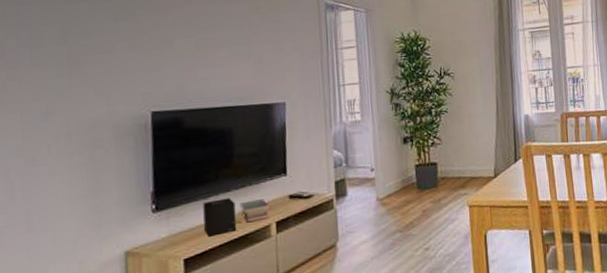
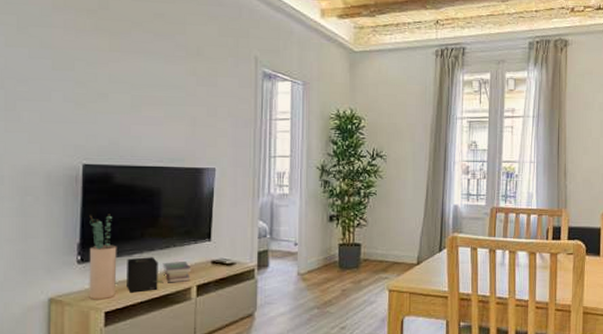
vase: none [161,159,194,248] -> present [89,214,117,300]

